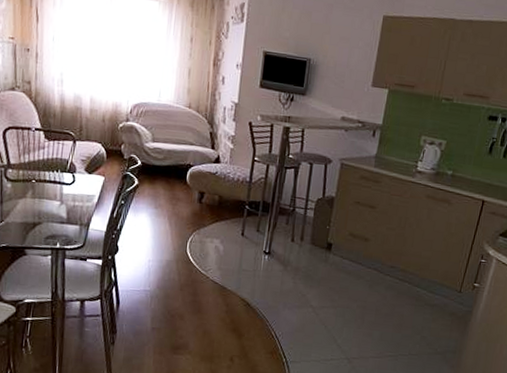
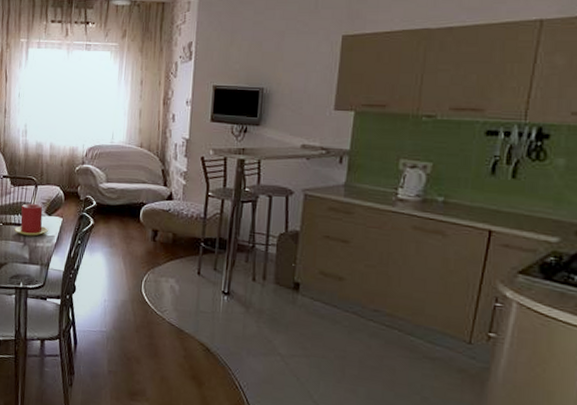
candle: none [49,160,88,195] -> present [14,203,48,236]

